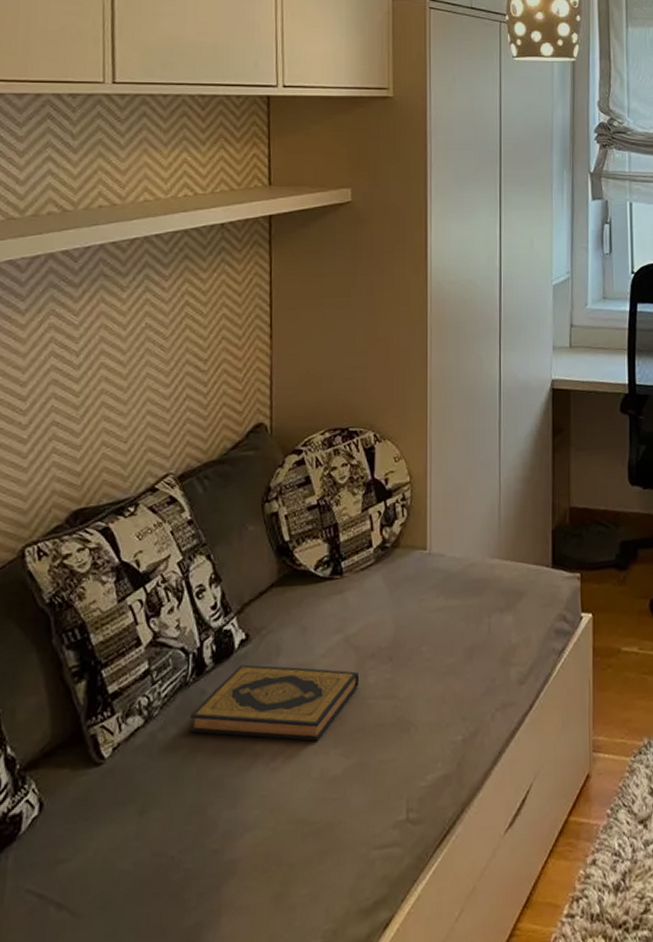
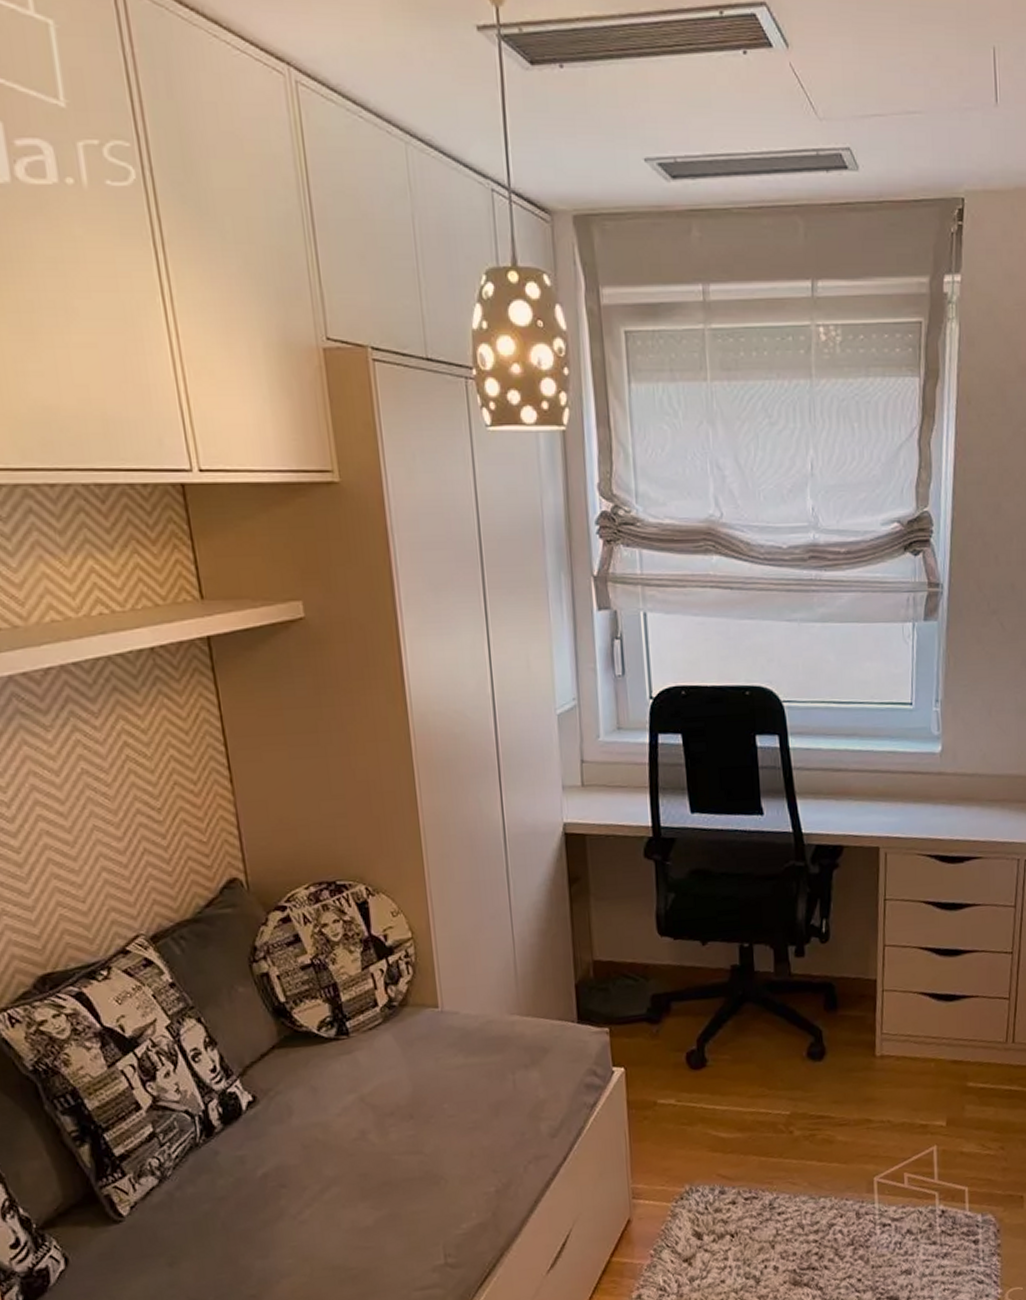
hardback book: present [190,664,360,741] -> none [206,1125,381,1196]

